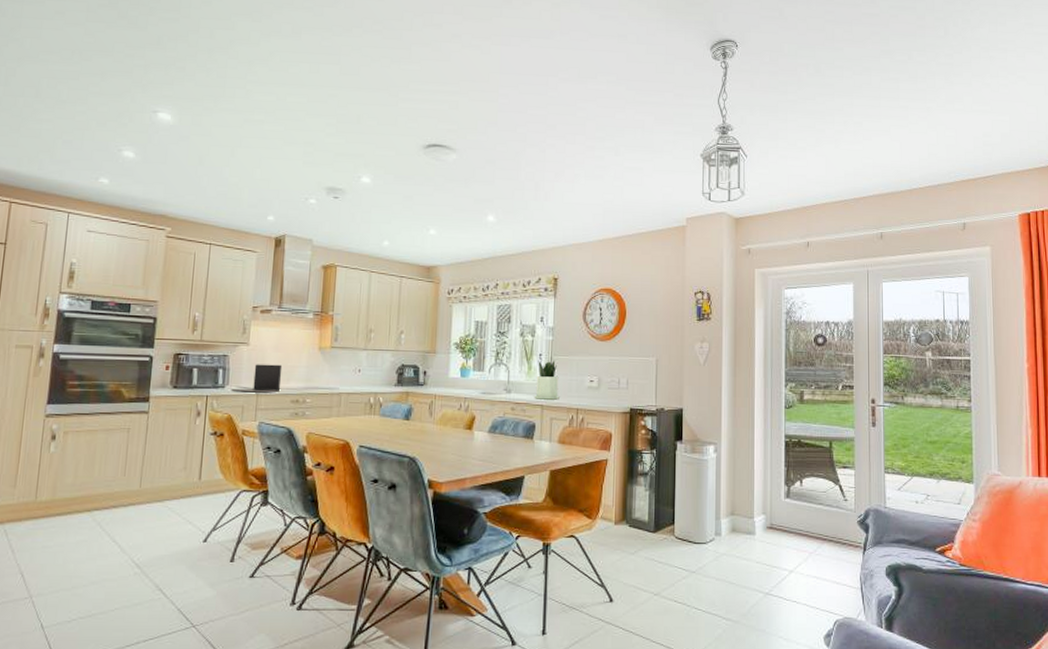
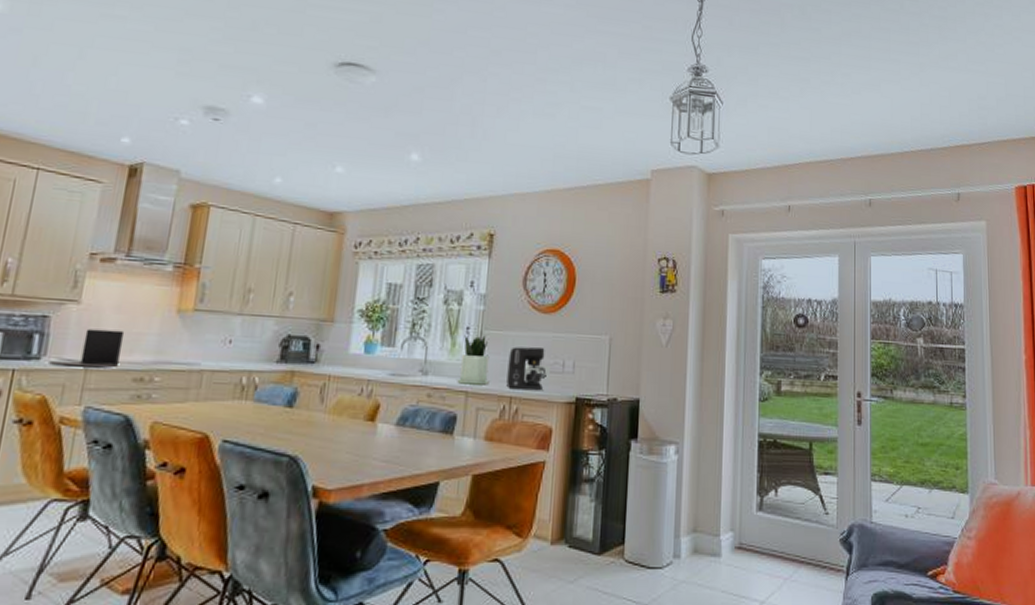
coffee maker: none [573,368,605,403] -> present [506,347,547,391]

